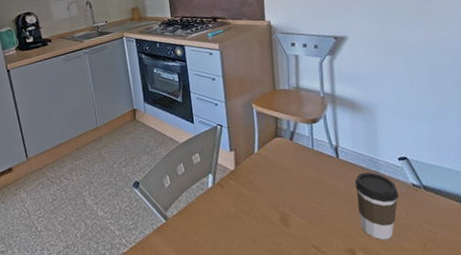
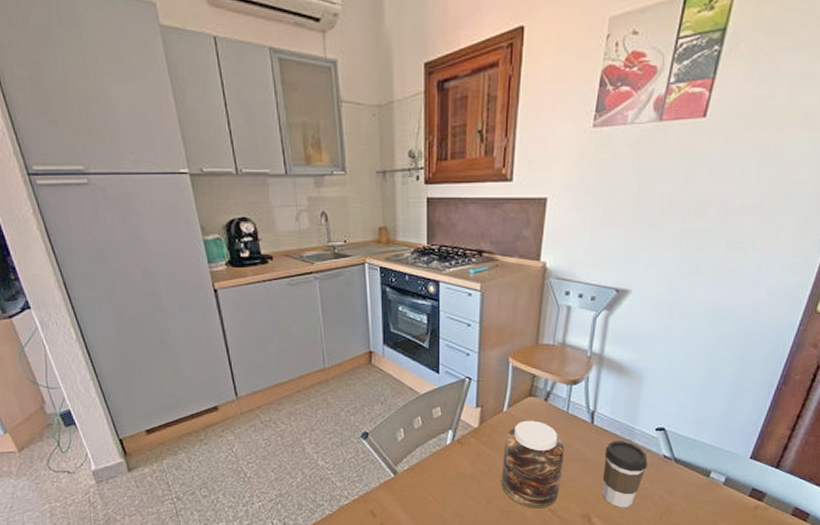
jar: none [260,159,320,246] -> present [501,420,564,509]

